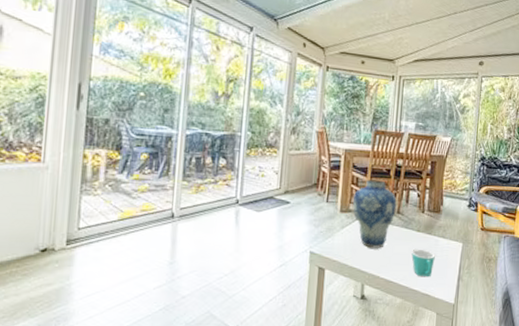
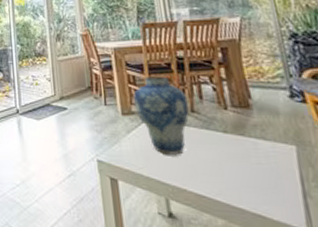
mug: present [411,249,435,276] -> none [223,154,260,191]

